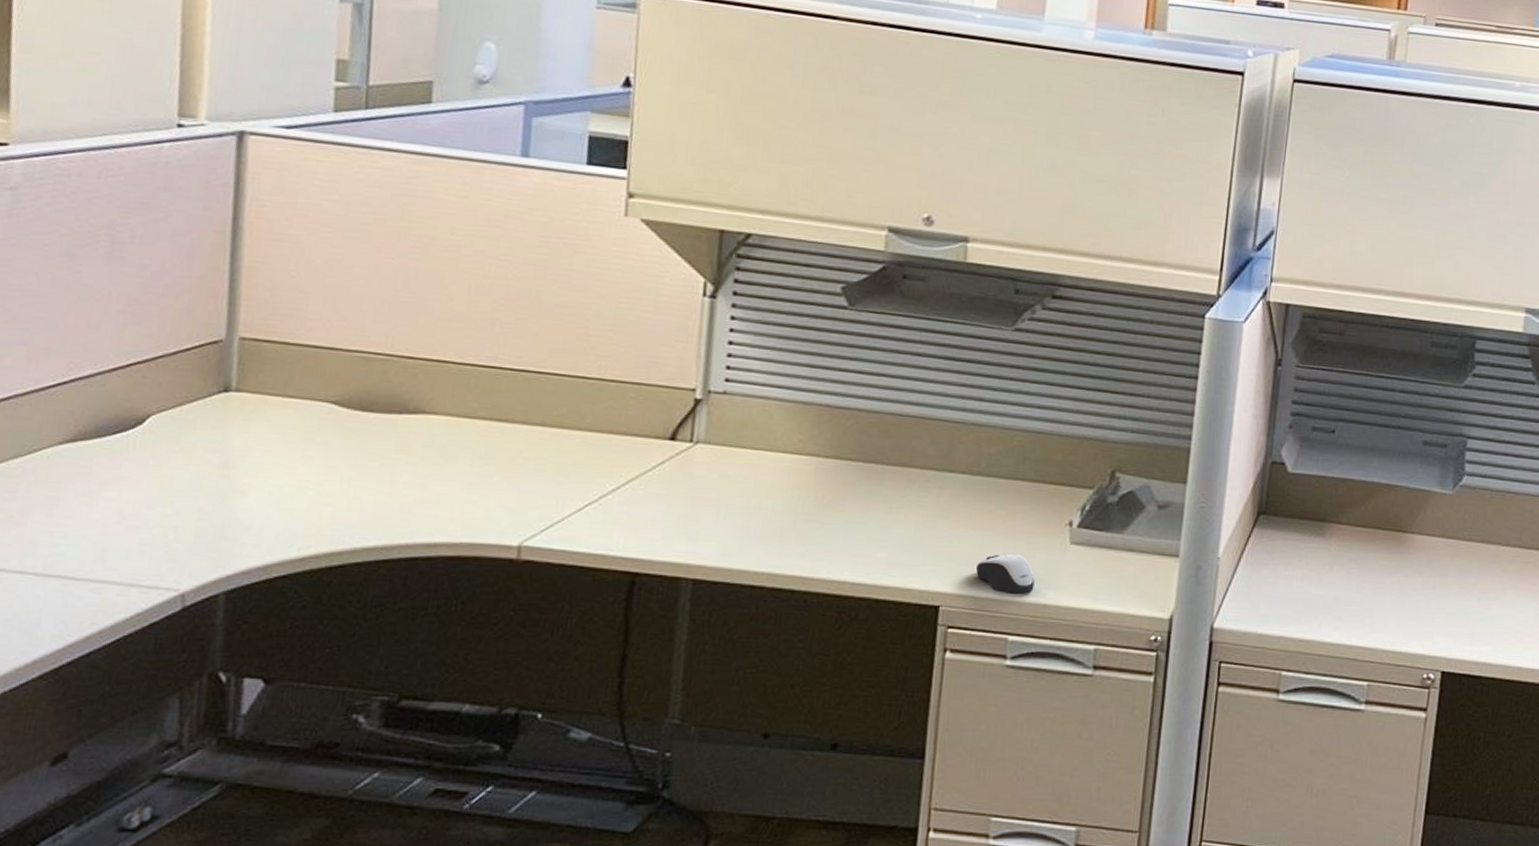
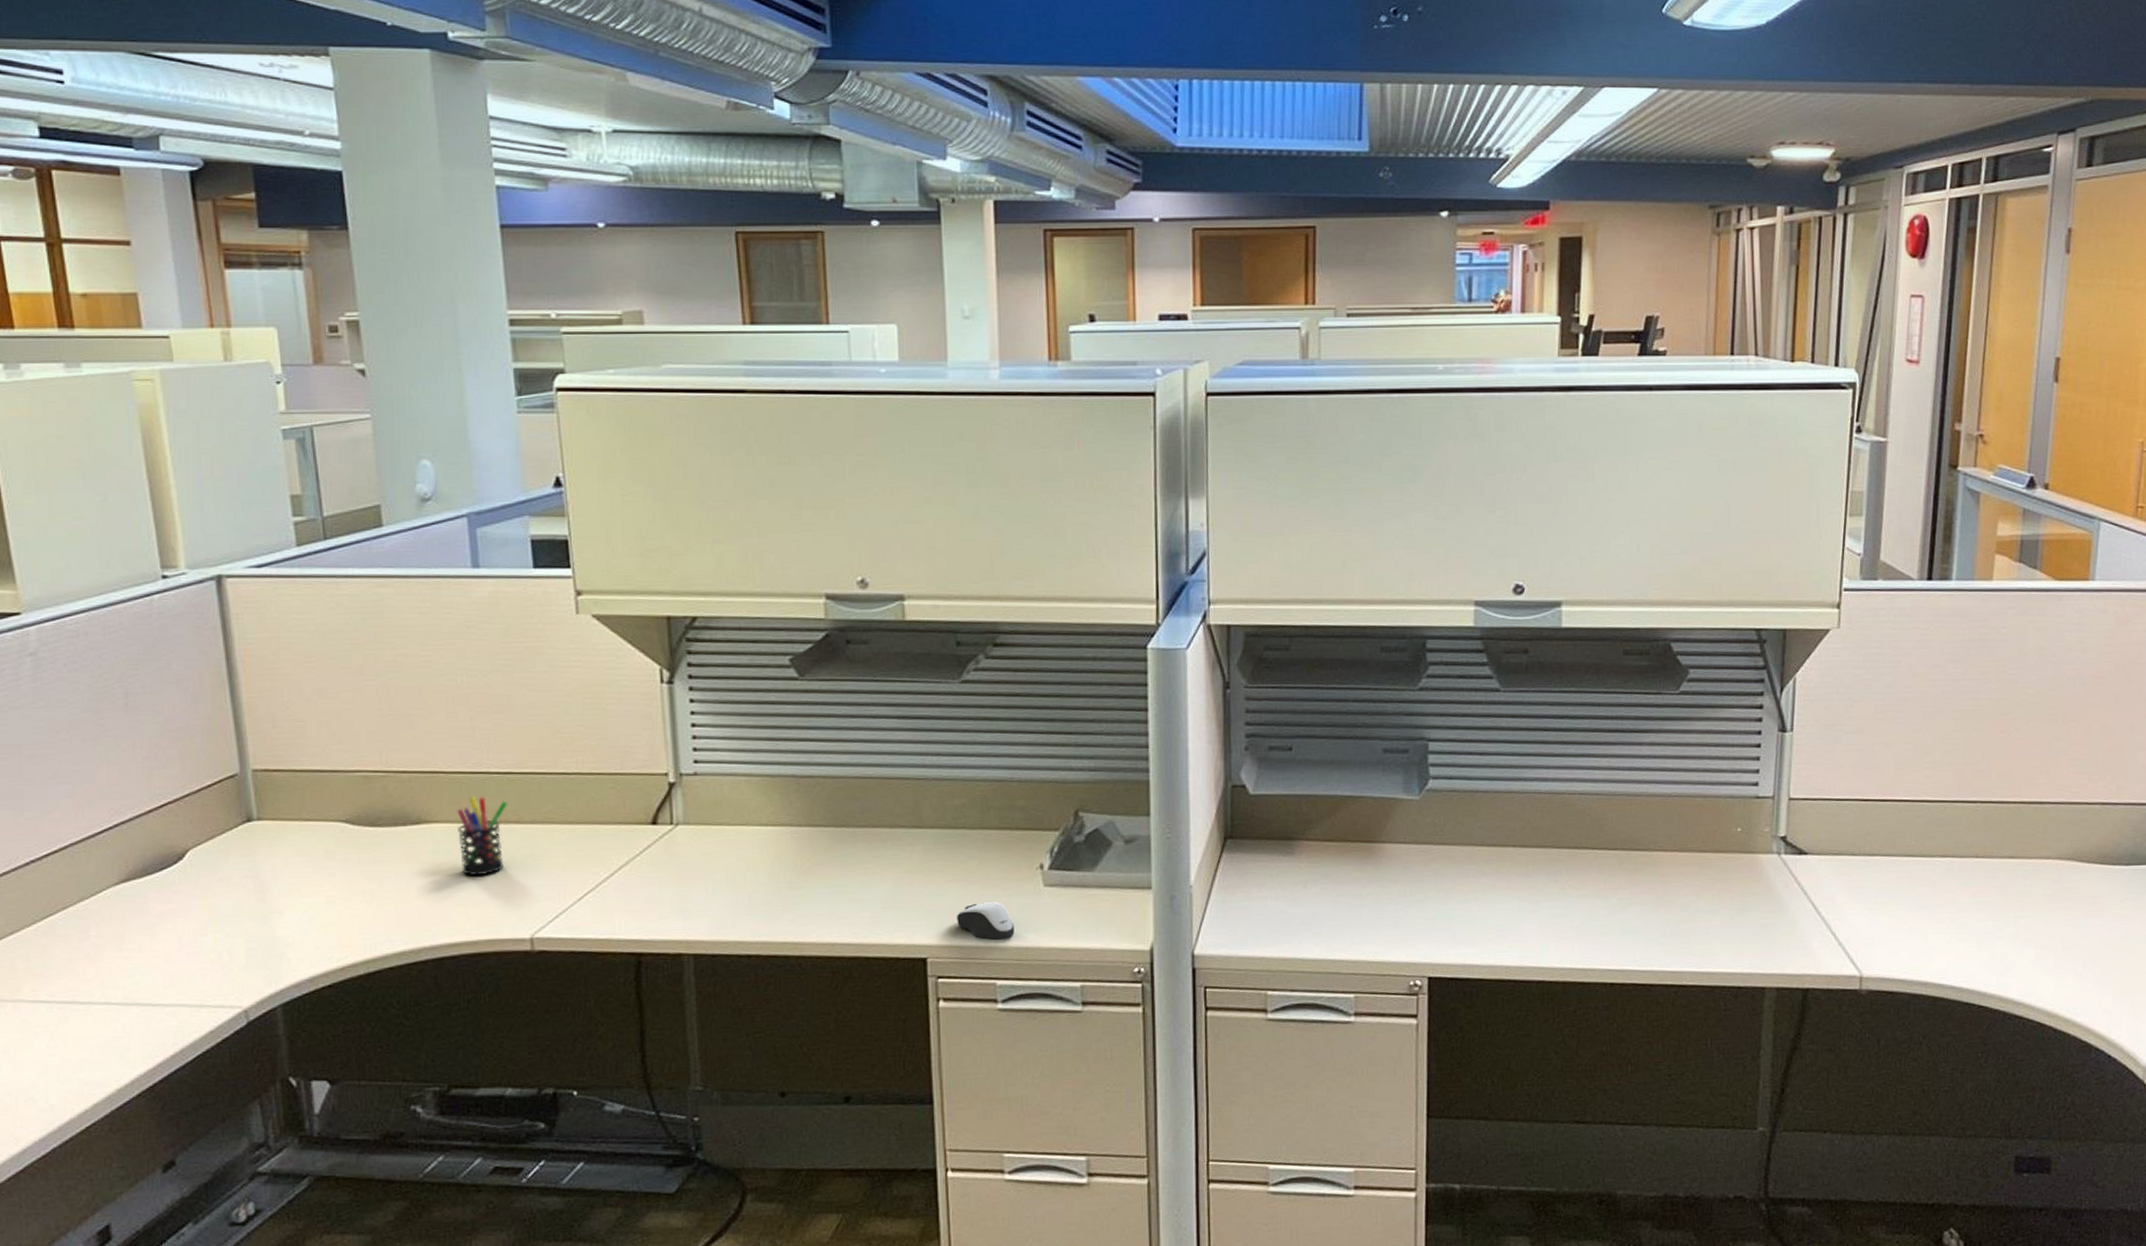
pen holder: none [455,391,518,475] -> present [457,796,508,877]

